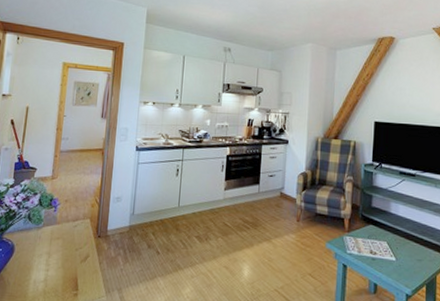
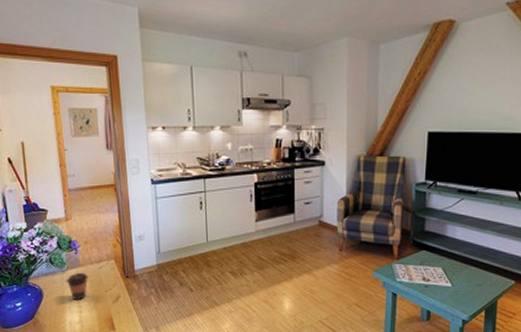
coffee cup: none [39,229,62,257] -> present [65,272,88,300]

